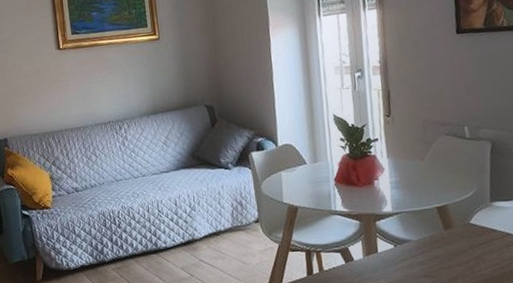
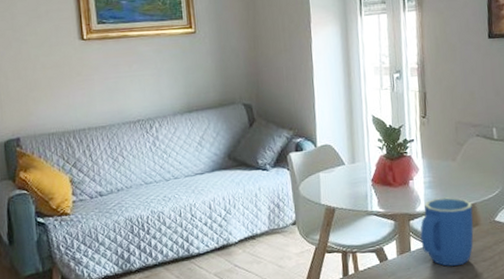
mug: none [387,198,446,270] -> present [420,197,474,266]

